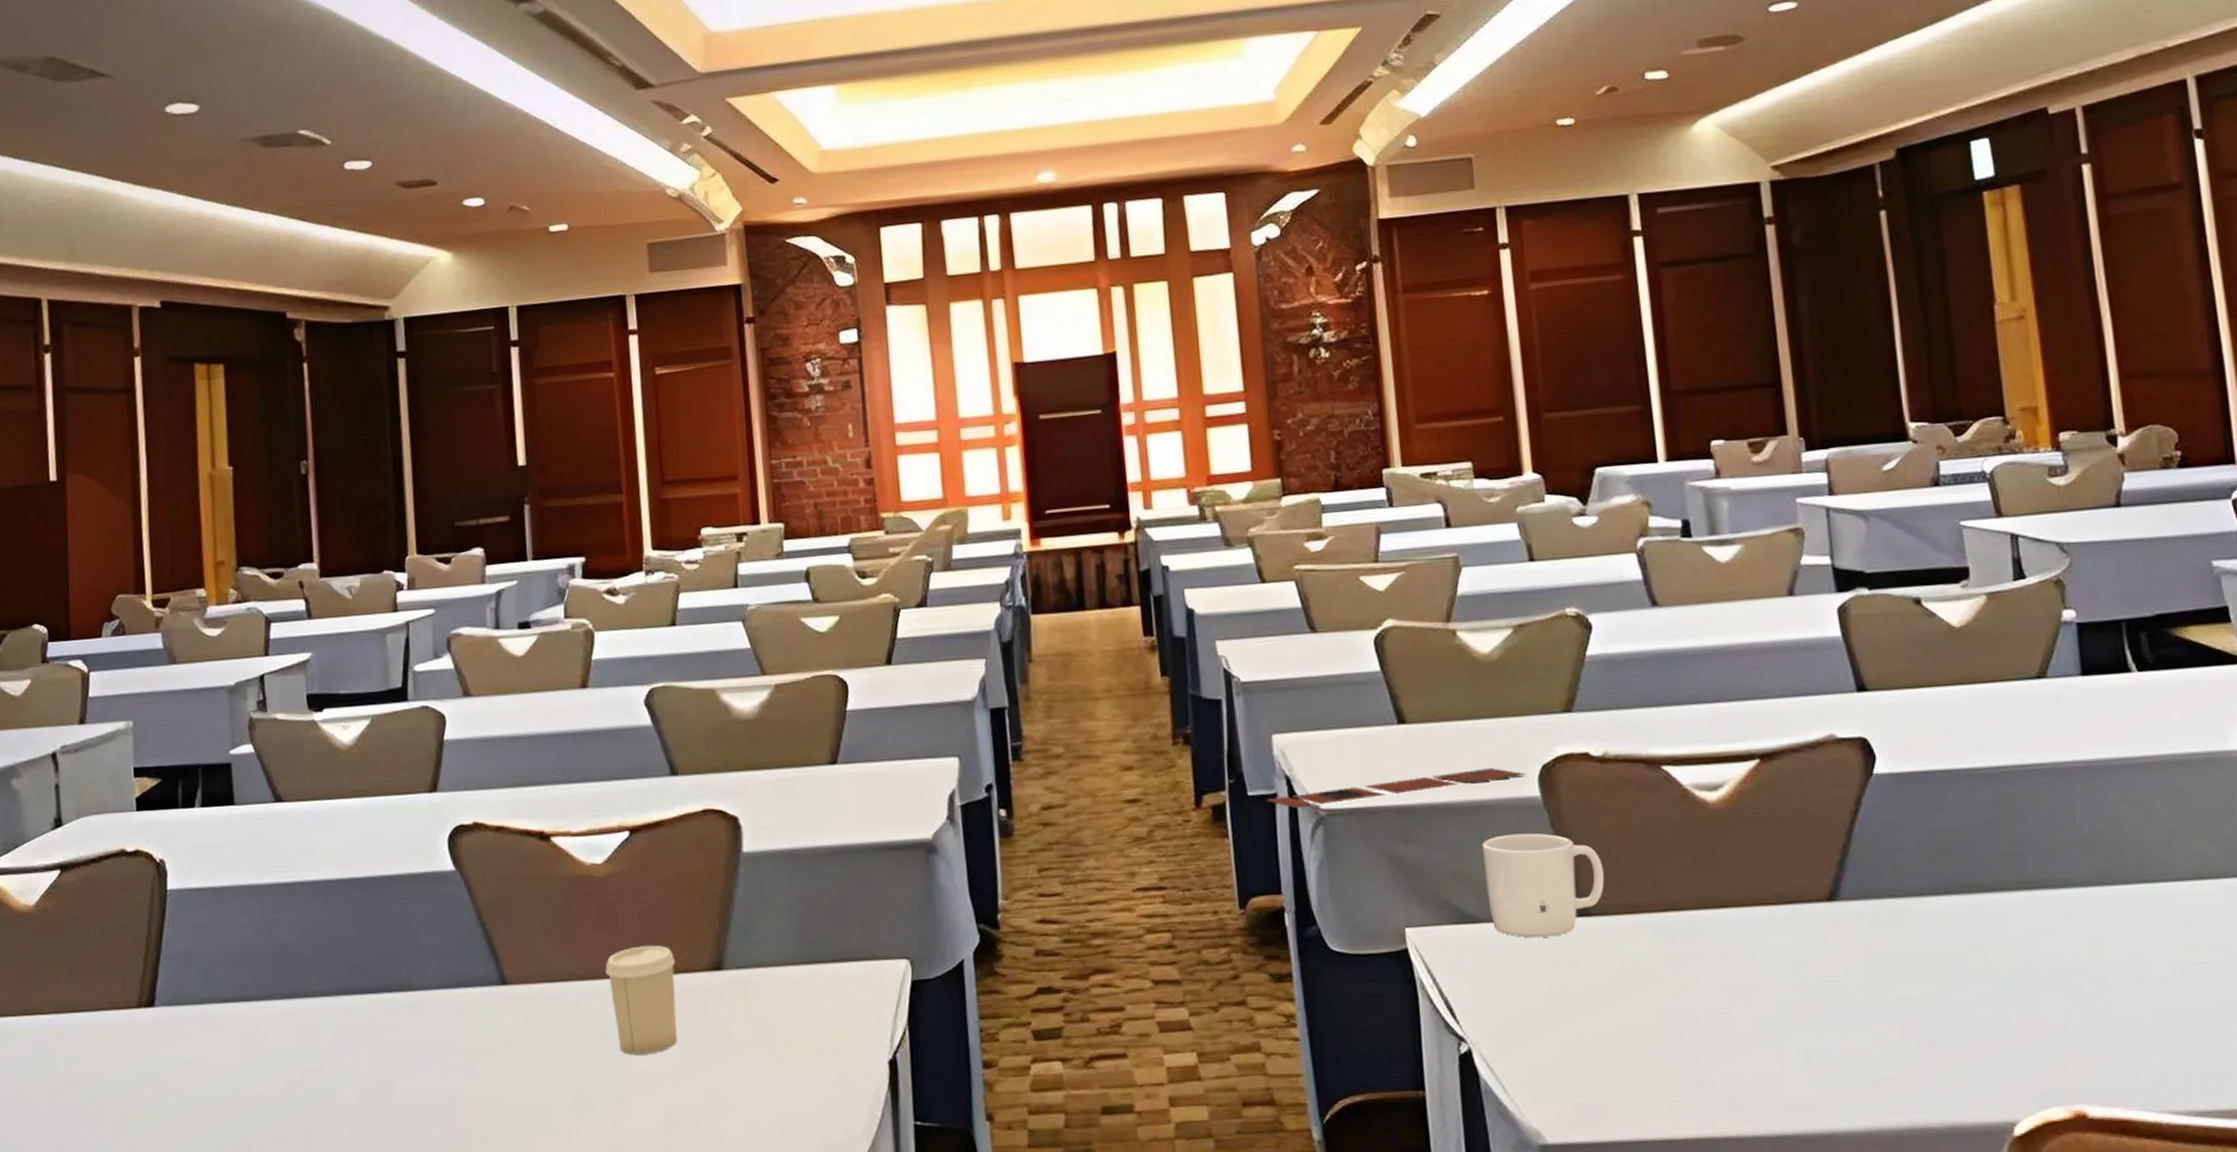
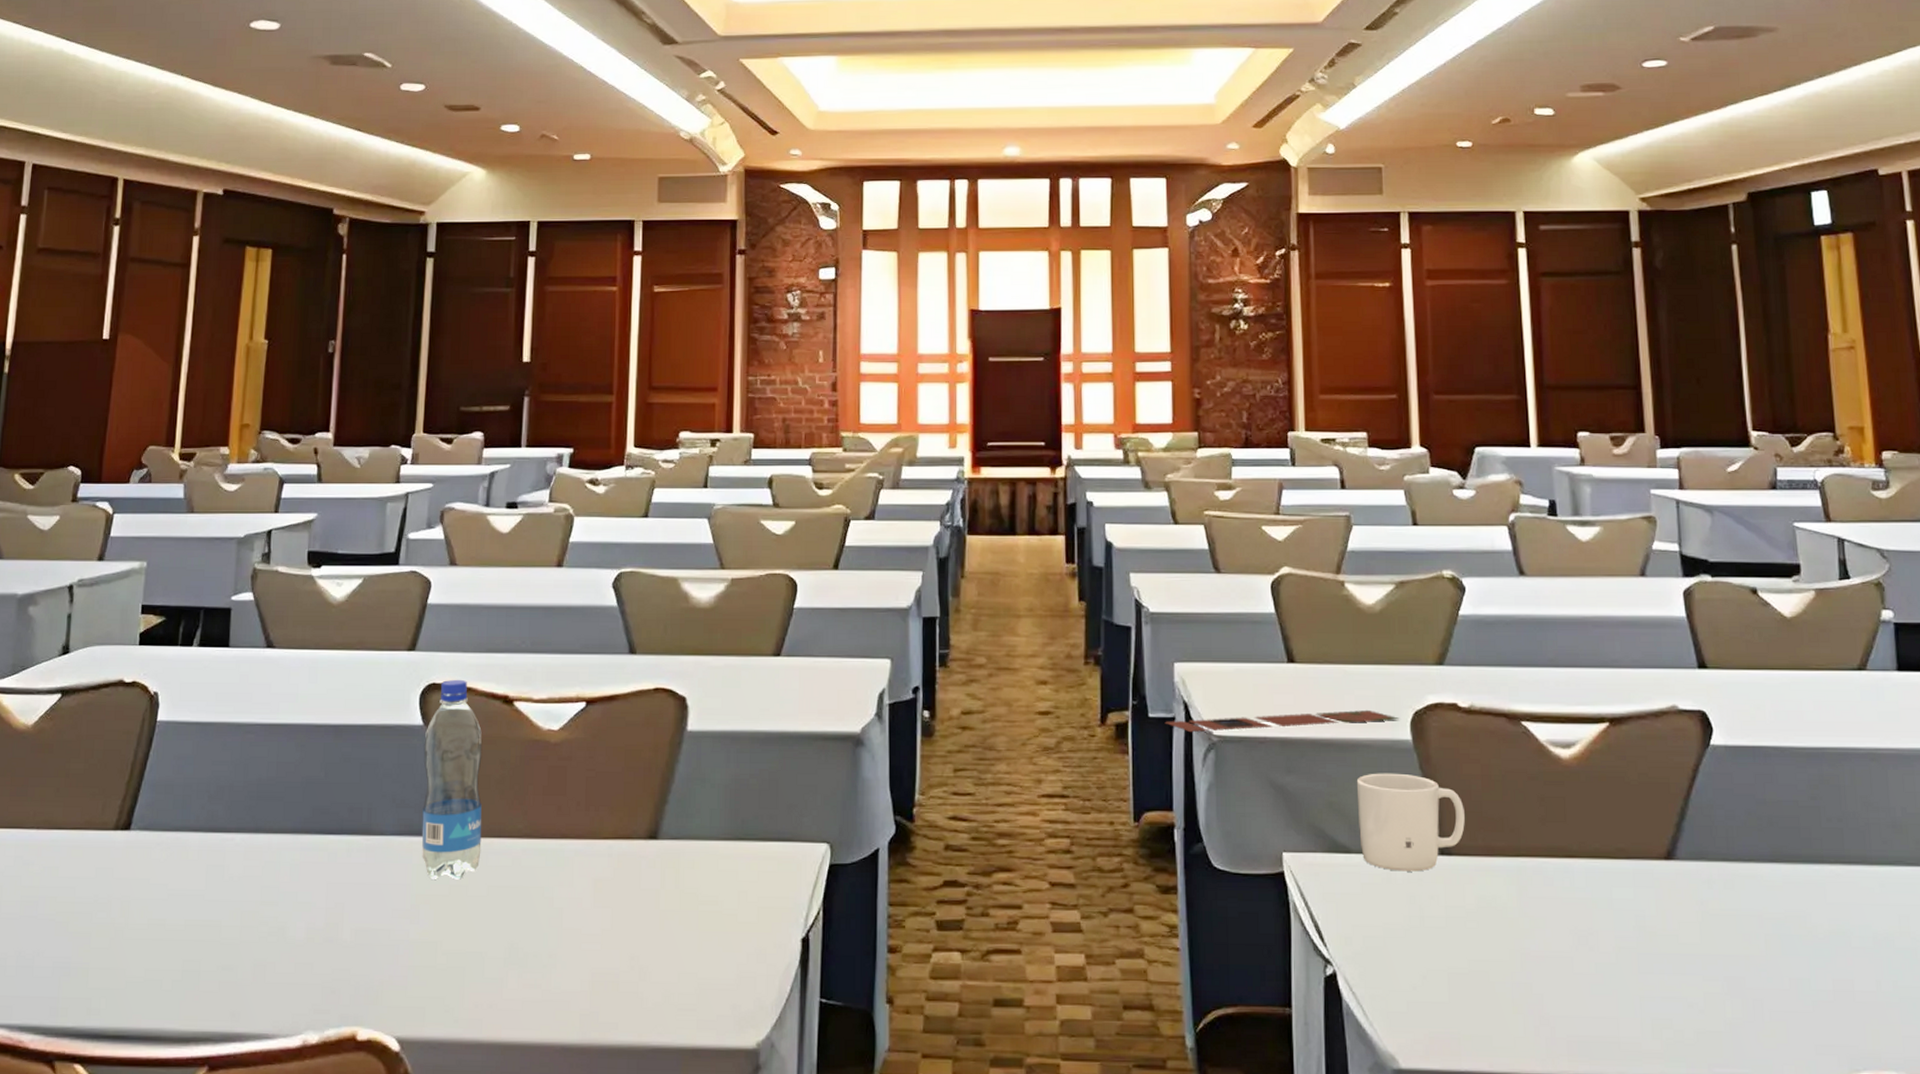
bottle: none [458,818,534,1031] -> present [421,679,483,880]
cup: present [605,945,677,1055] -> none [550,810,616,913]

